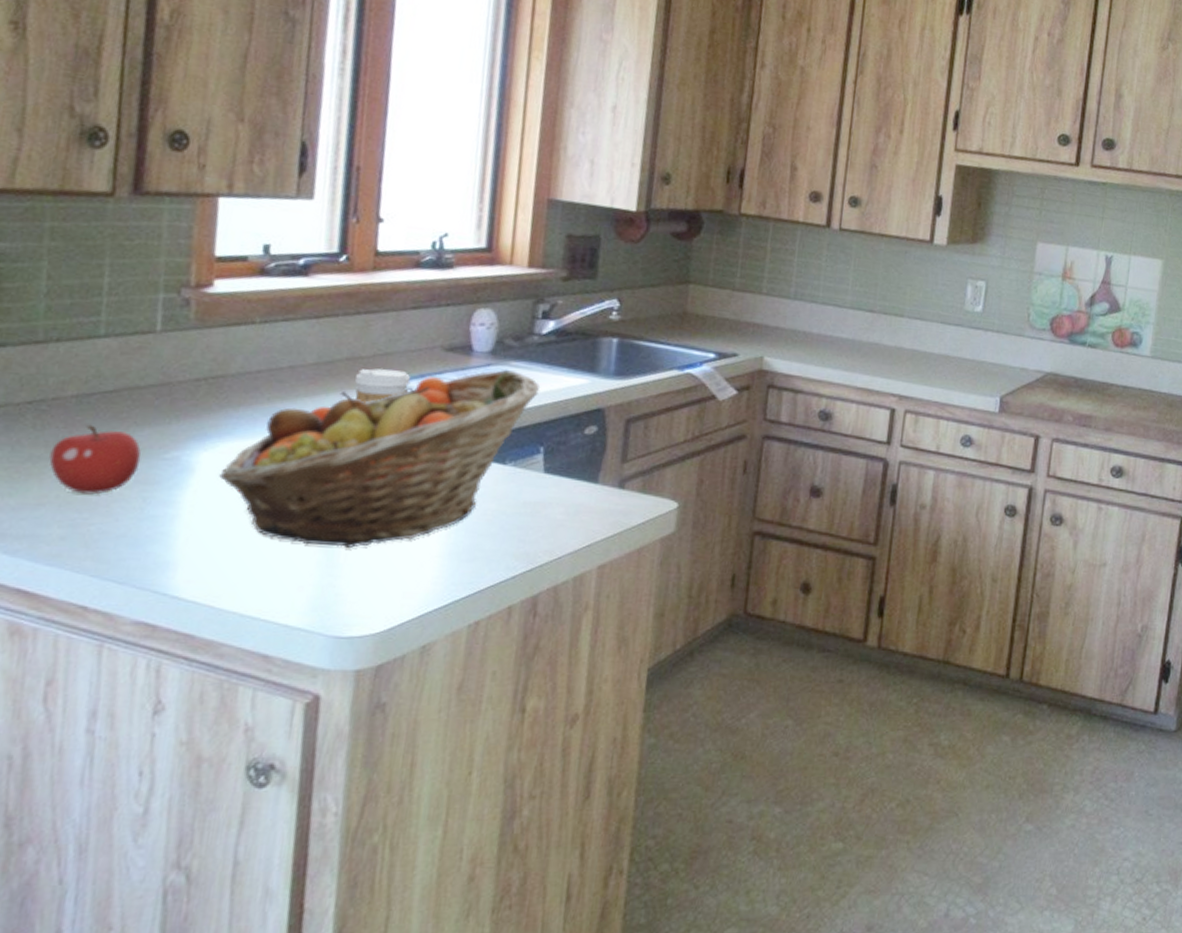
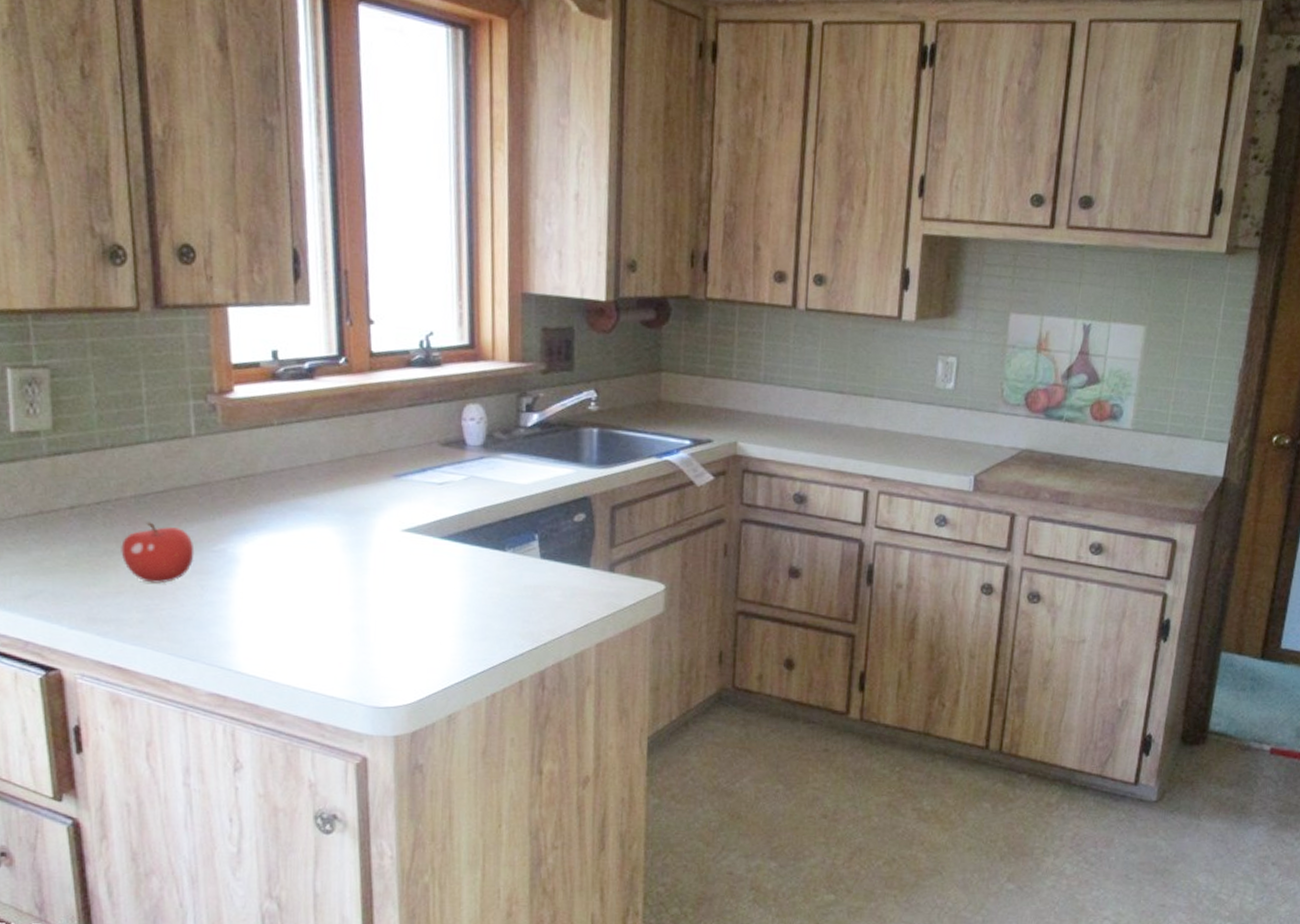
fruit basket: present [219,369,541,548] -> none [261,461,531,629]
coffee cup: present [355,368,411,403] -> none [366,464,414,497]

